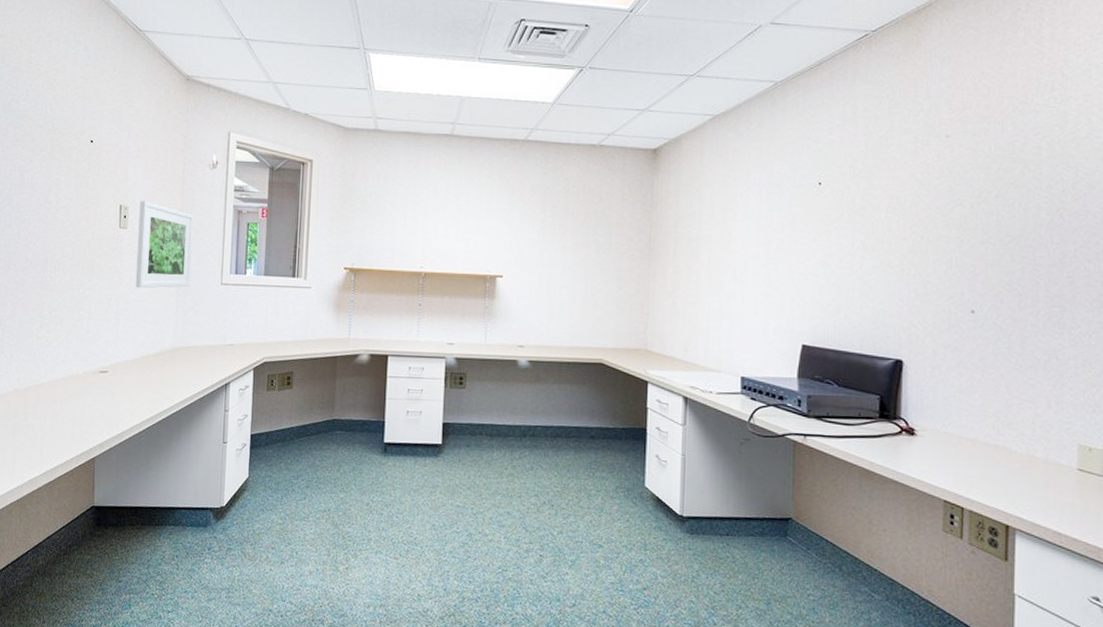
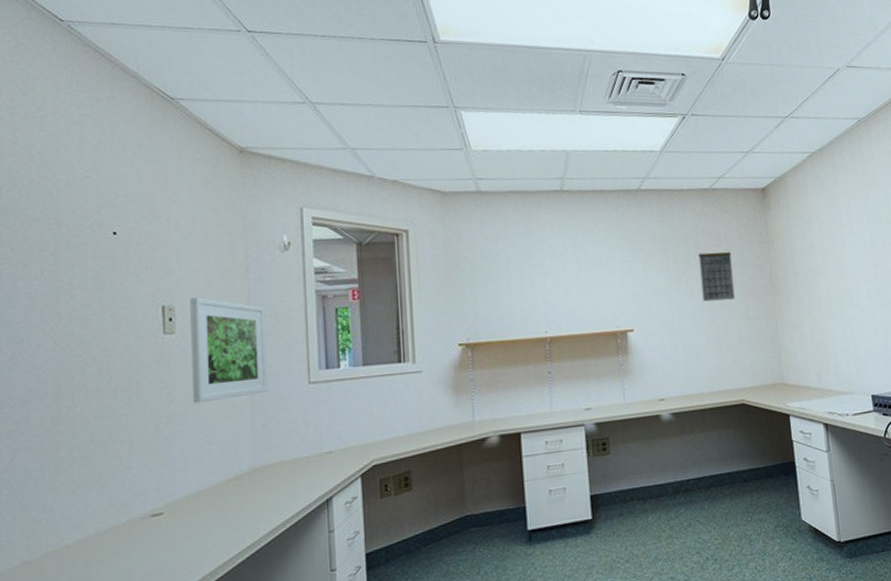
calendar: none [575,209,612,259] -> present [698,251,735,302]

